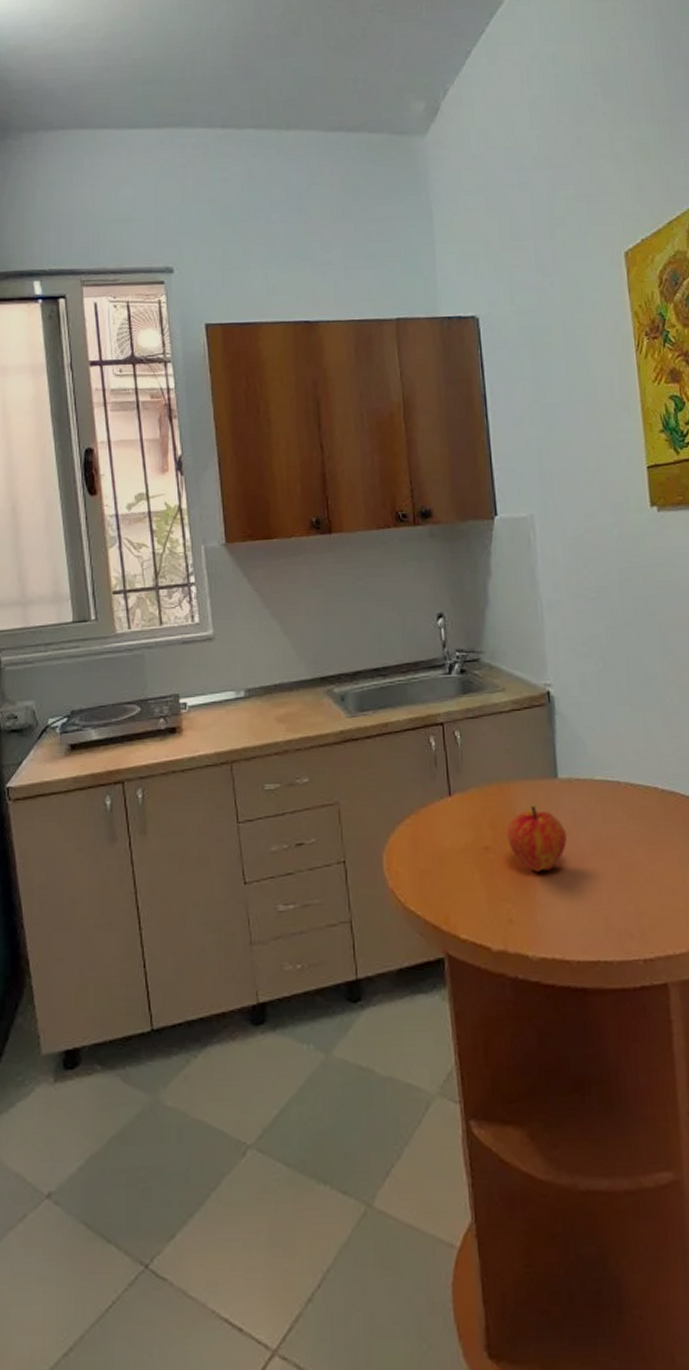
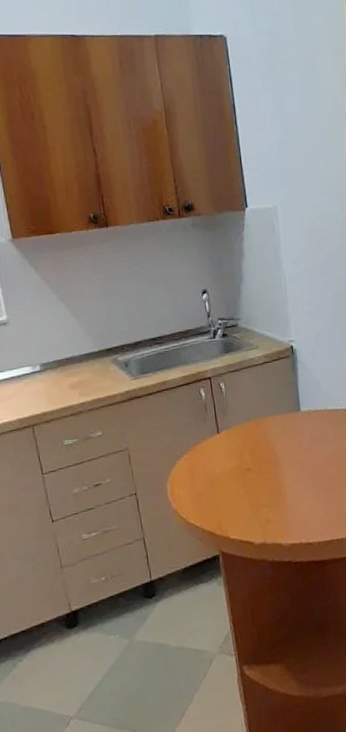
fruit: present [507,804,568,872] -> none [263,433,309,483]

